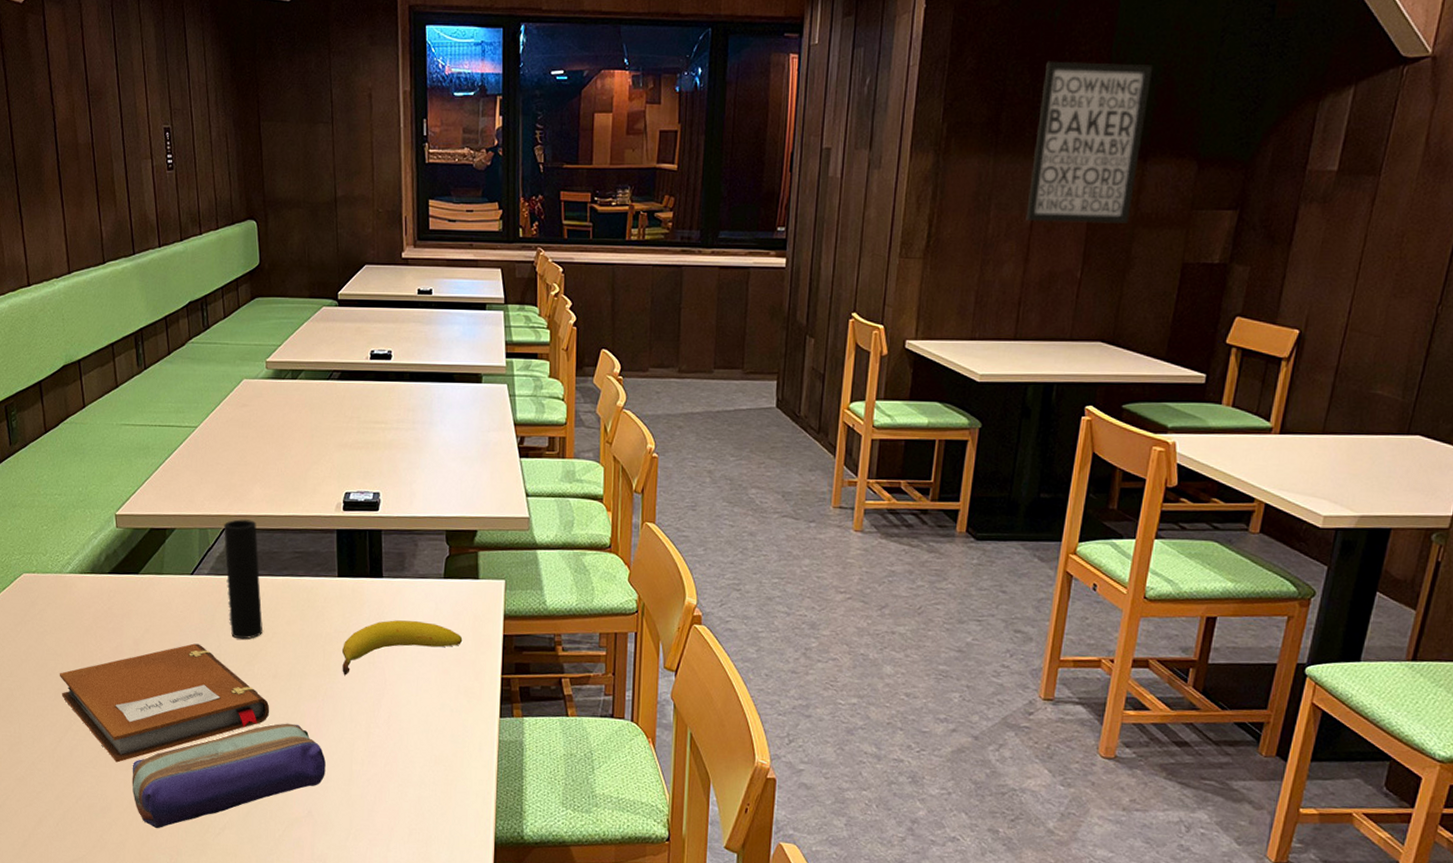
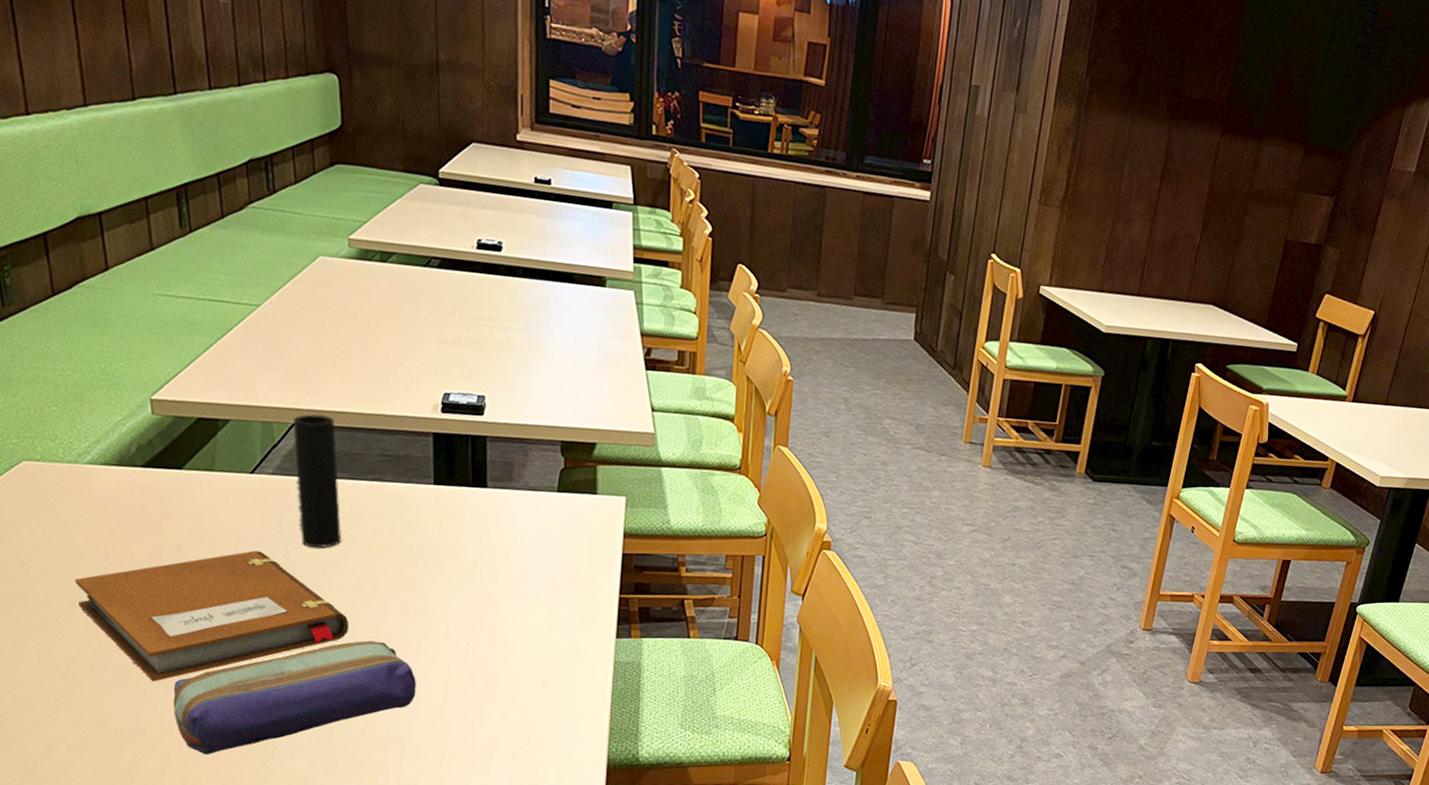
fruit: present [341,620,463,676] -> none [437,533,577,591]
wall art: present [1026,61,1154,225] -> none [1155,32,1274,197]

